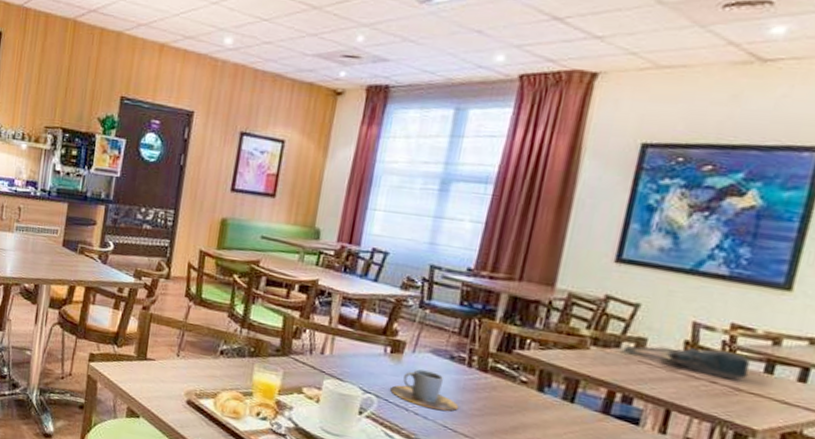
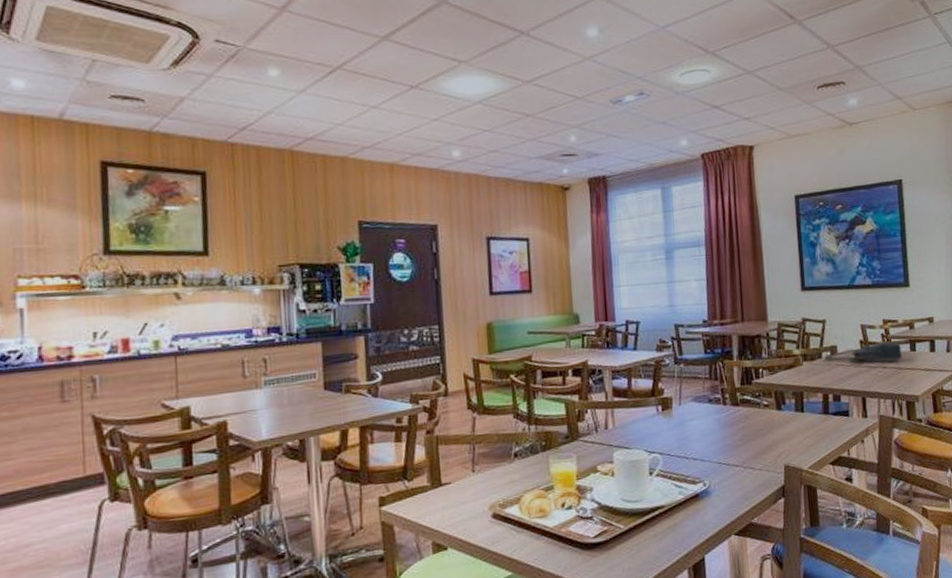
cup: present [390,369,459,411] -> none [670,417,726,451]

